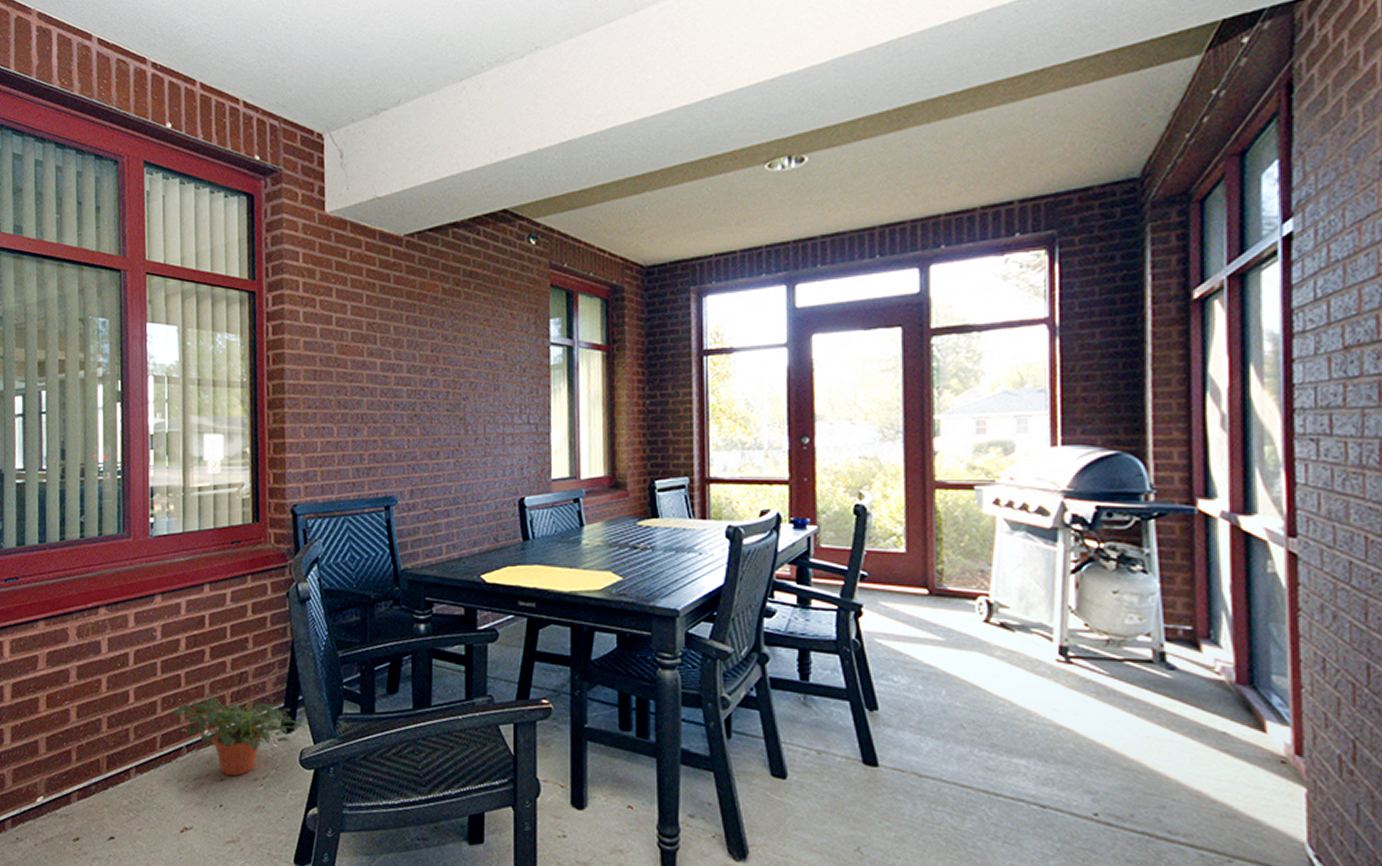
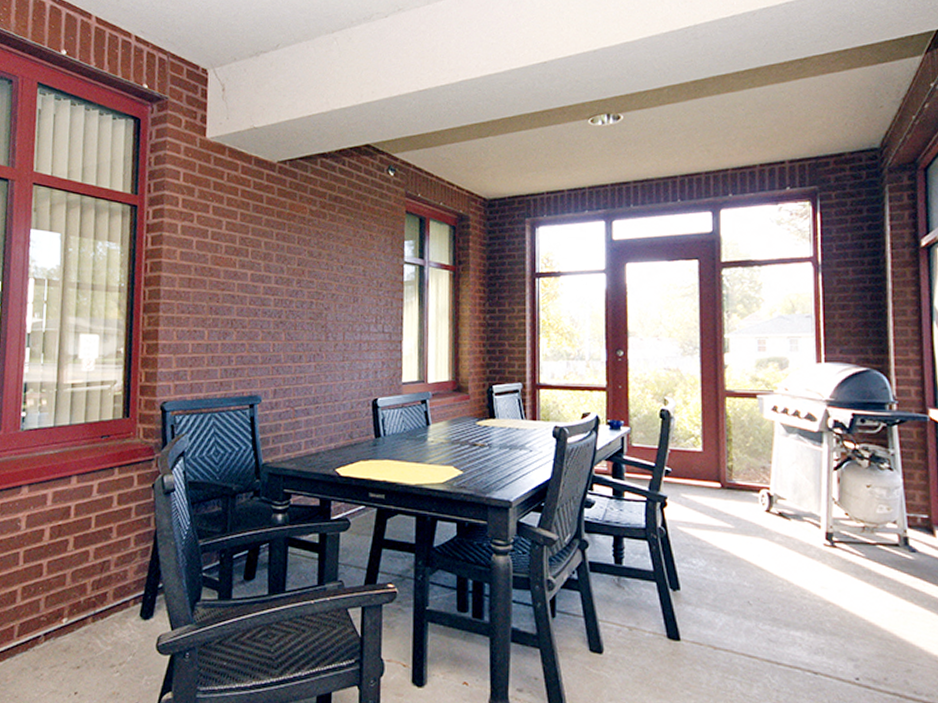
potted plant: present [171,693,304,776] -> none [31,582,163,663]

